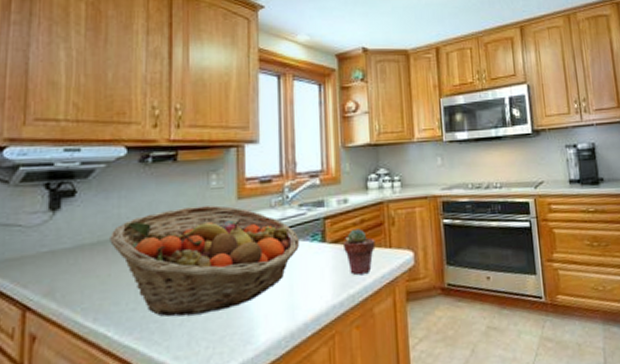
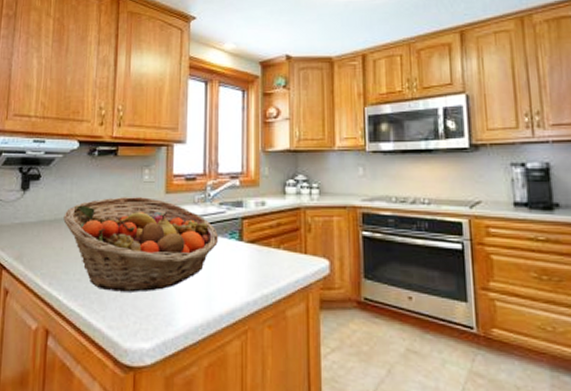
potted succulent: present [342,228,376,276] -> none [258,231,291,277]

